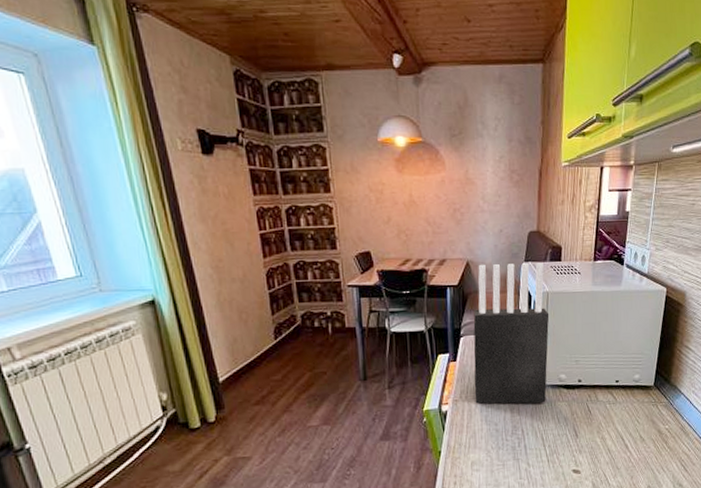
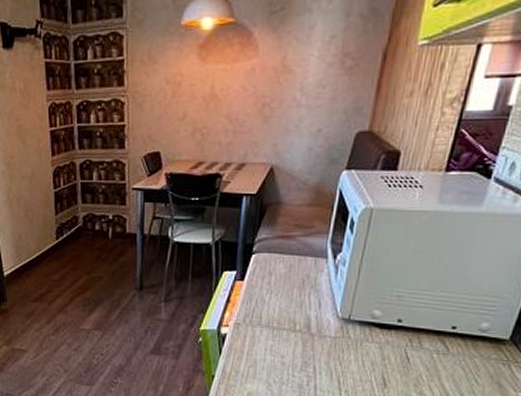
knife block: present [473,262,550,404] -> none [260,170,372,341]

